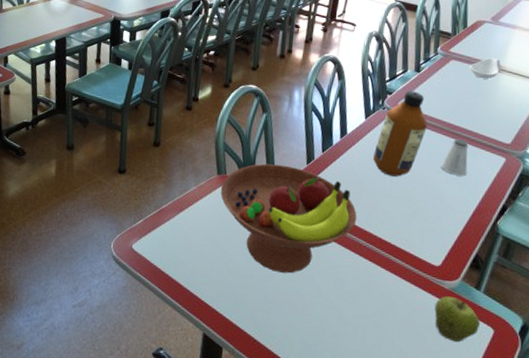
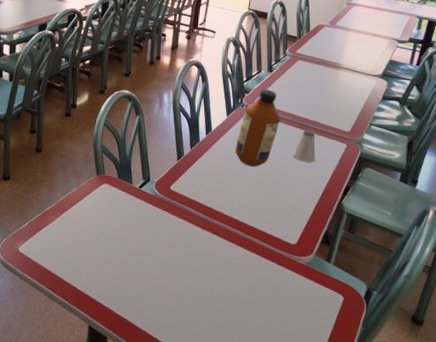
fruit bowl: present [221,163,357,274] -> none [100,162,224,262]
apple: present [434,296,481,342] -> none [293,270,332,310]
spoon rest: present [468,57,501,79] -> none [313,57,339,76]

